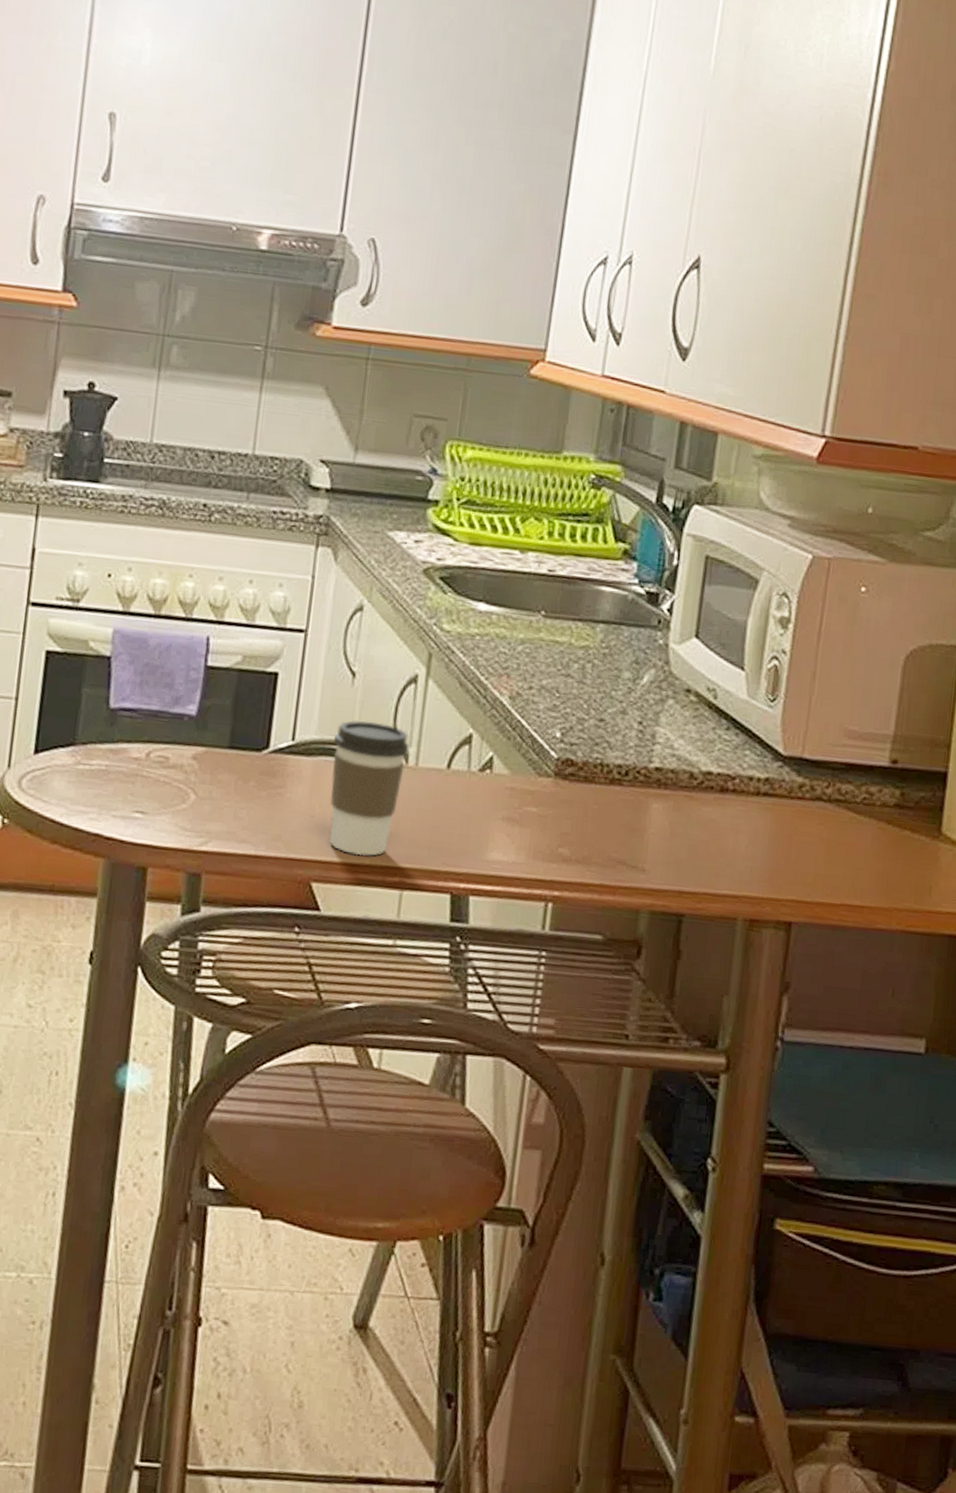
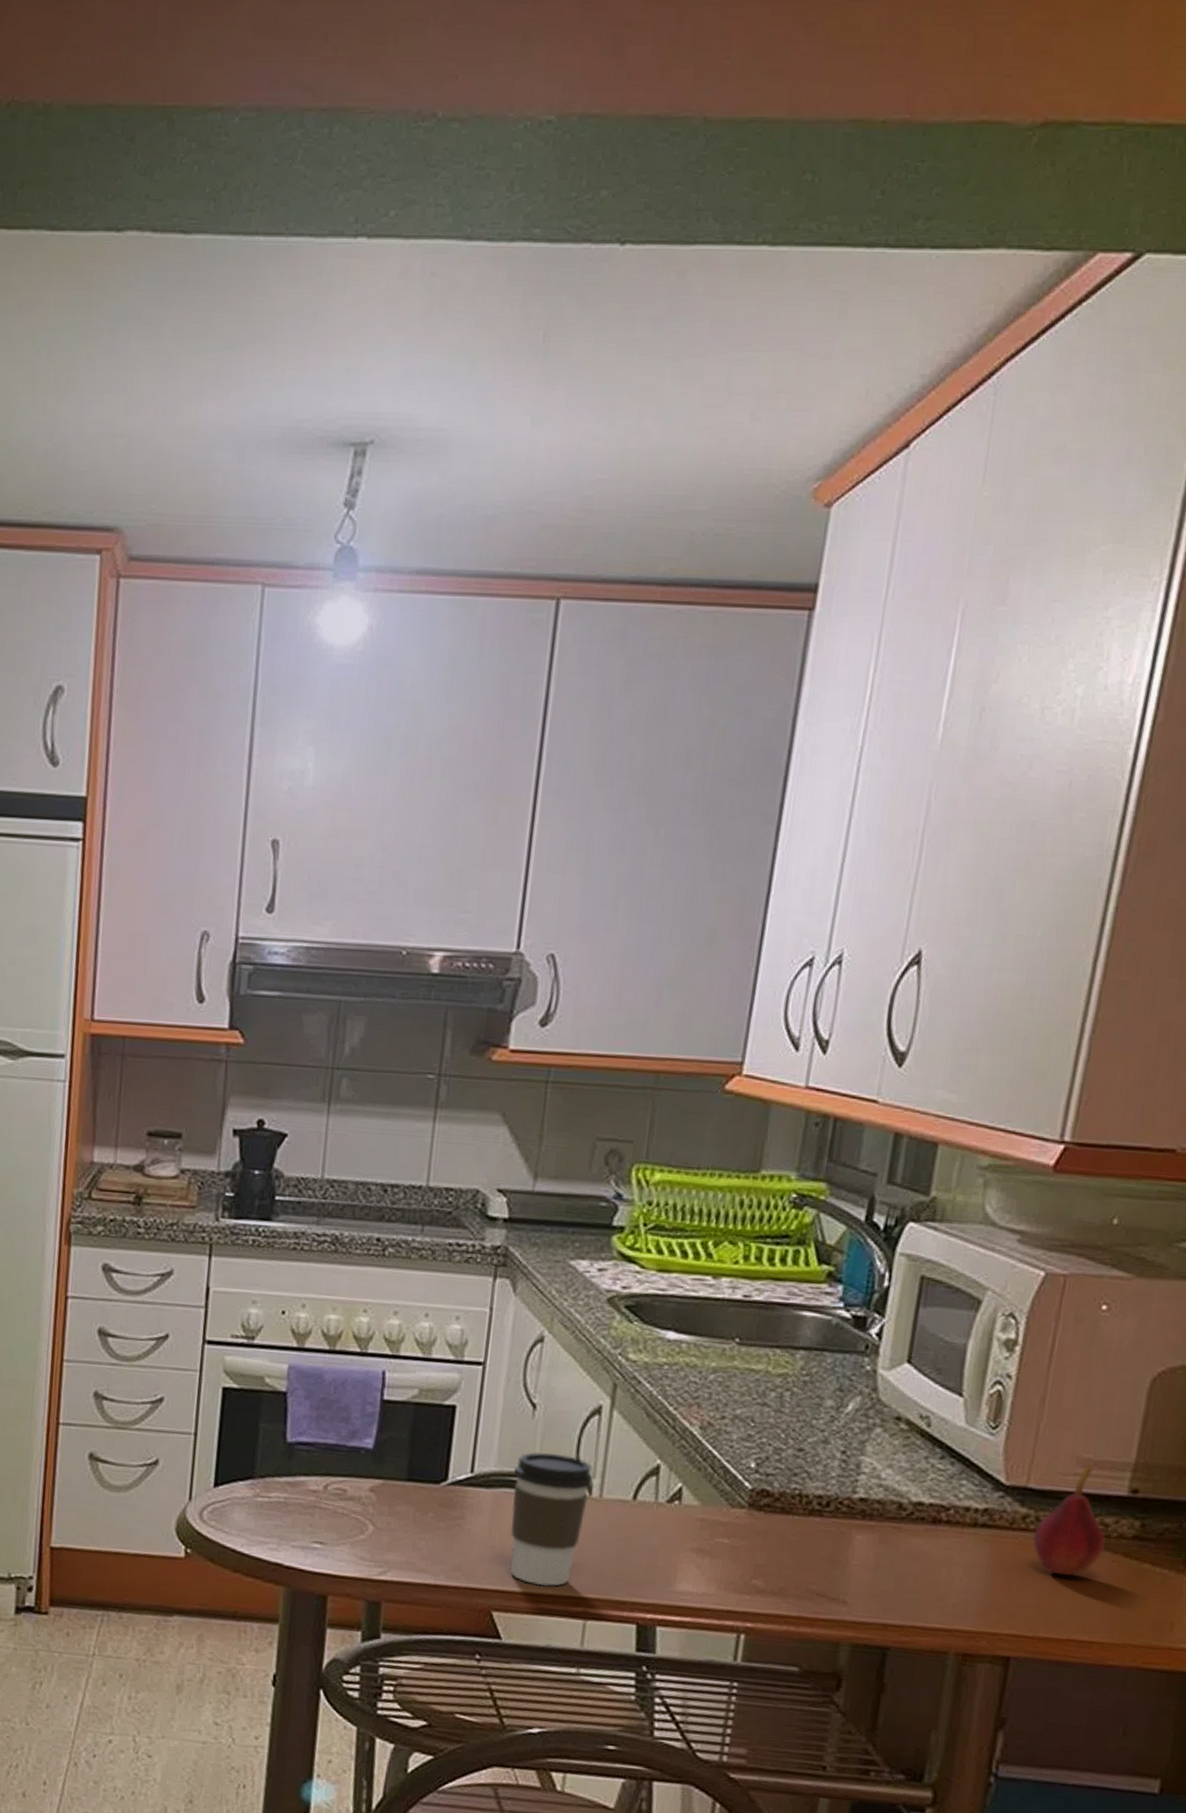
fruit: none [808,737,871,843] -> present [1032,1465,1106,1576]

